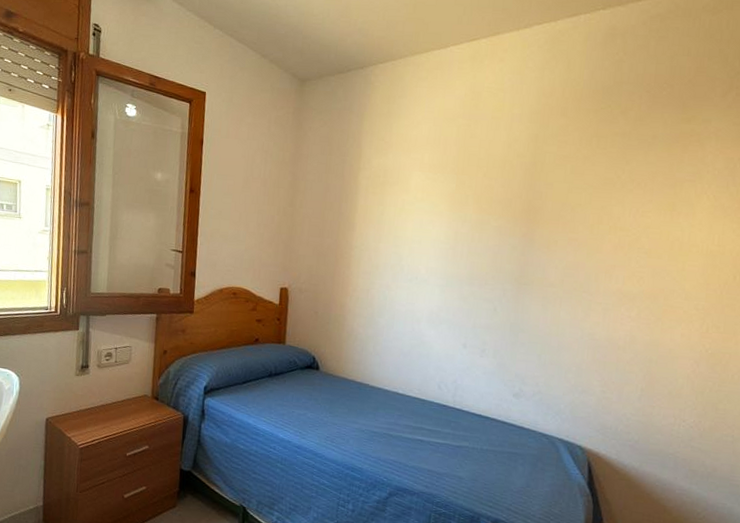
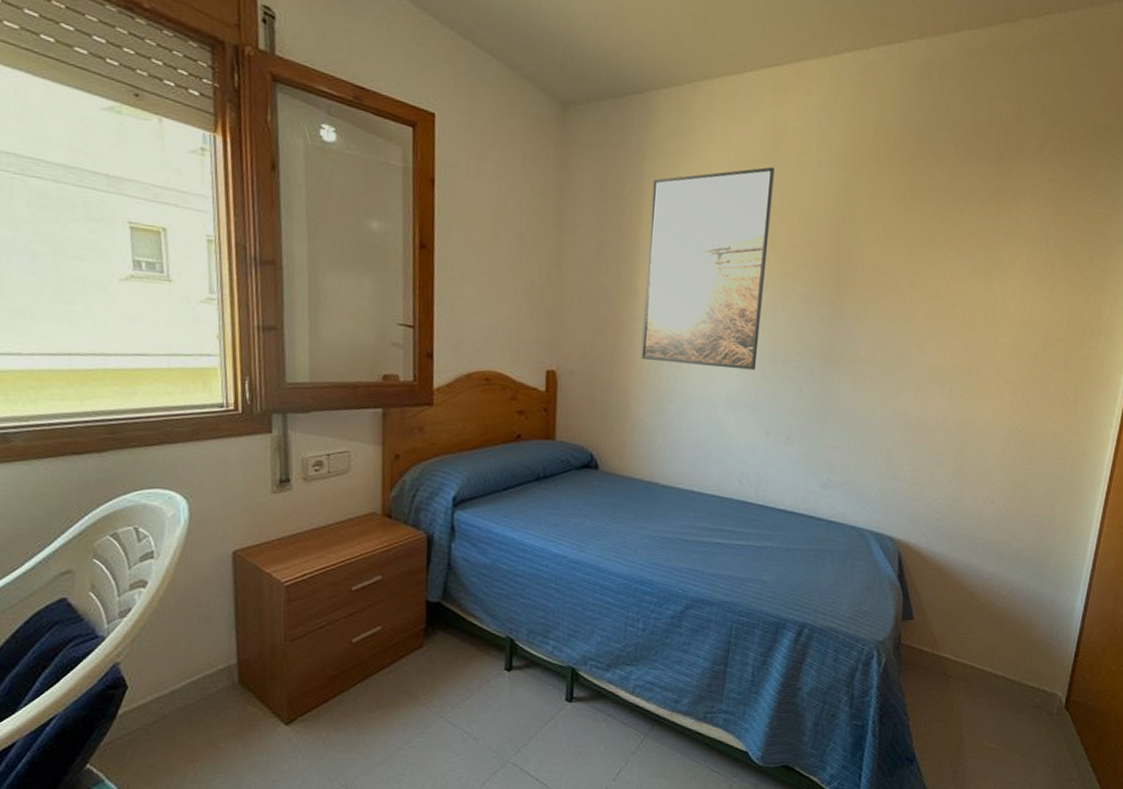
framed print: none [356,122,473,292] -> present [641,167,775,370]

